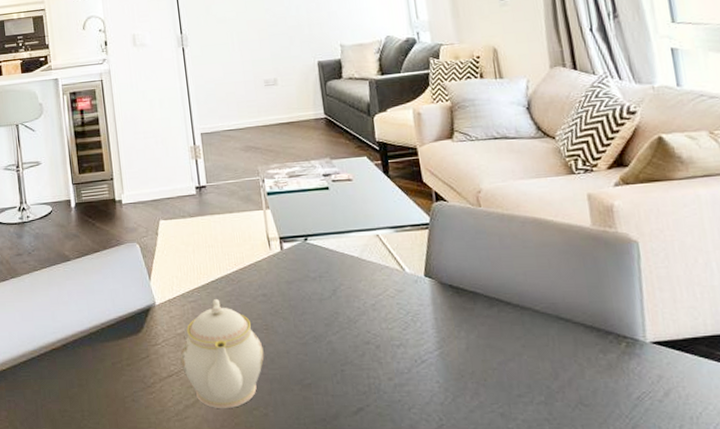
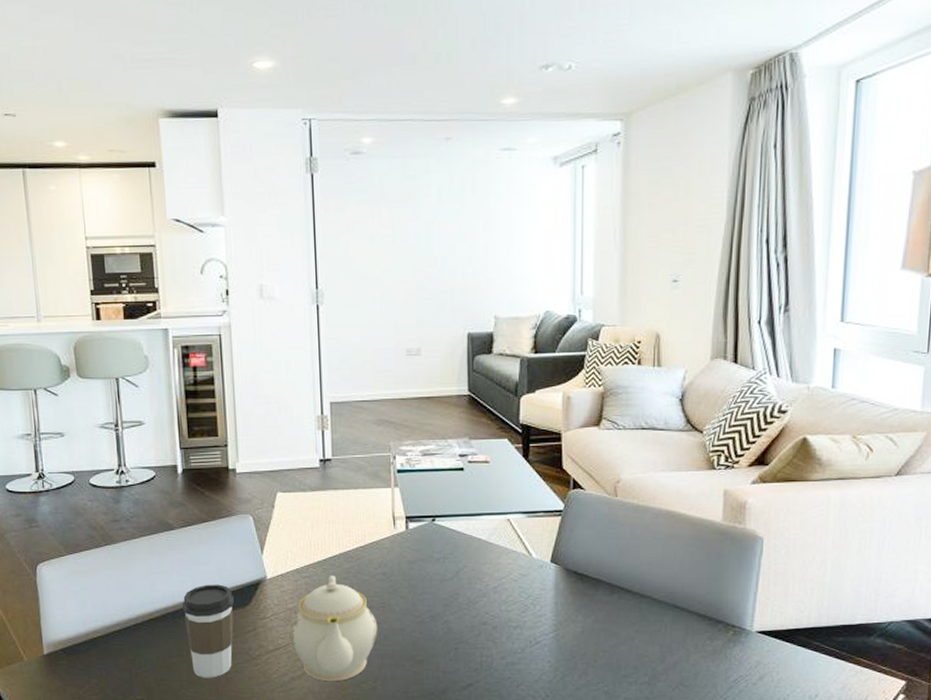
coffee cup: none [80,312,129,408] -> present [182,584,235,678]

